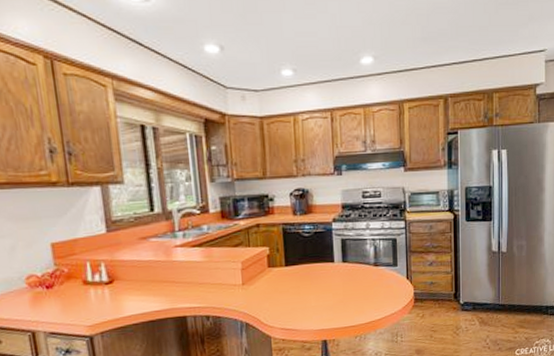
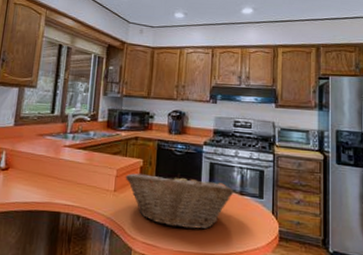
fruit basket: none [252,255,369,309] -> present [125,173,234,230]

